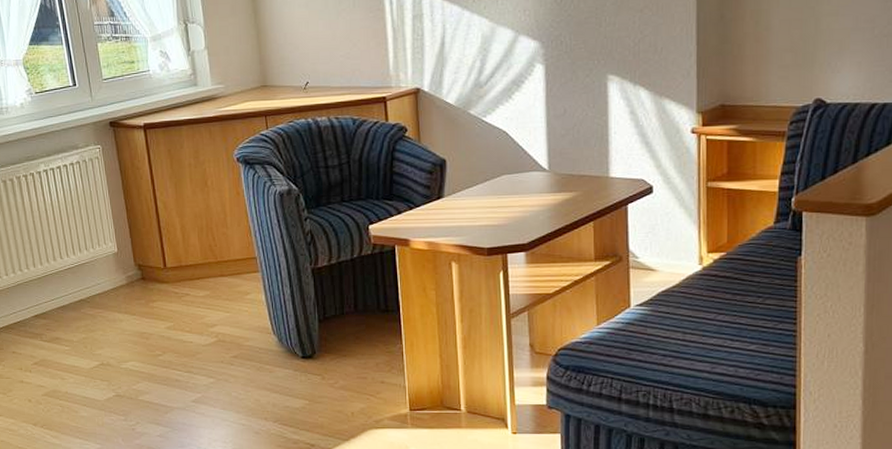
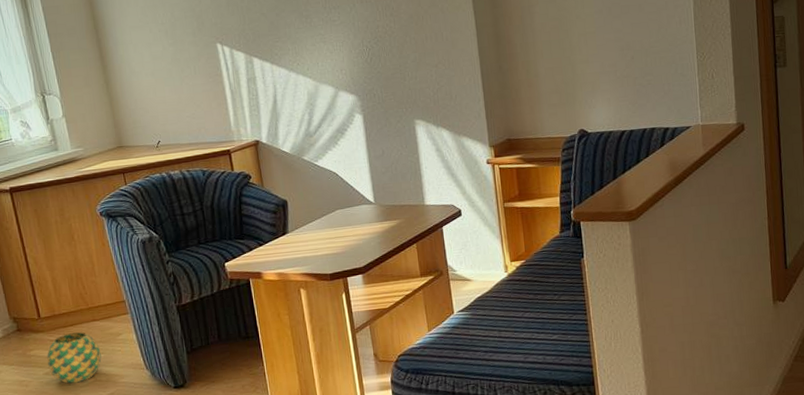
decorative ball: none [170,287,227,341] -> present [47,332,102,384]

